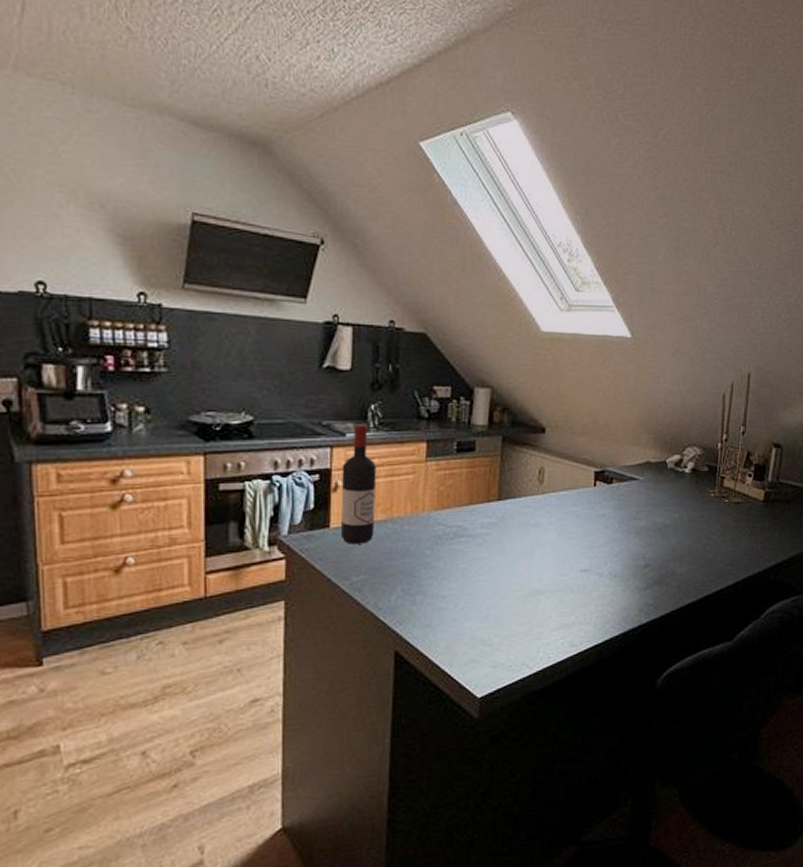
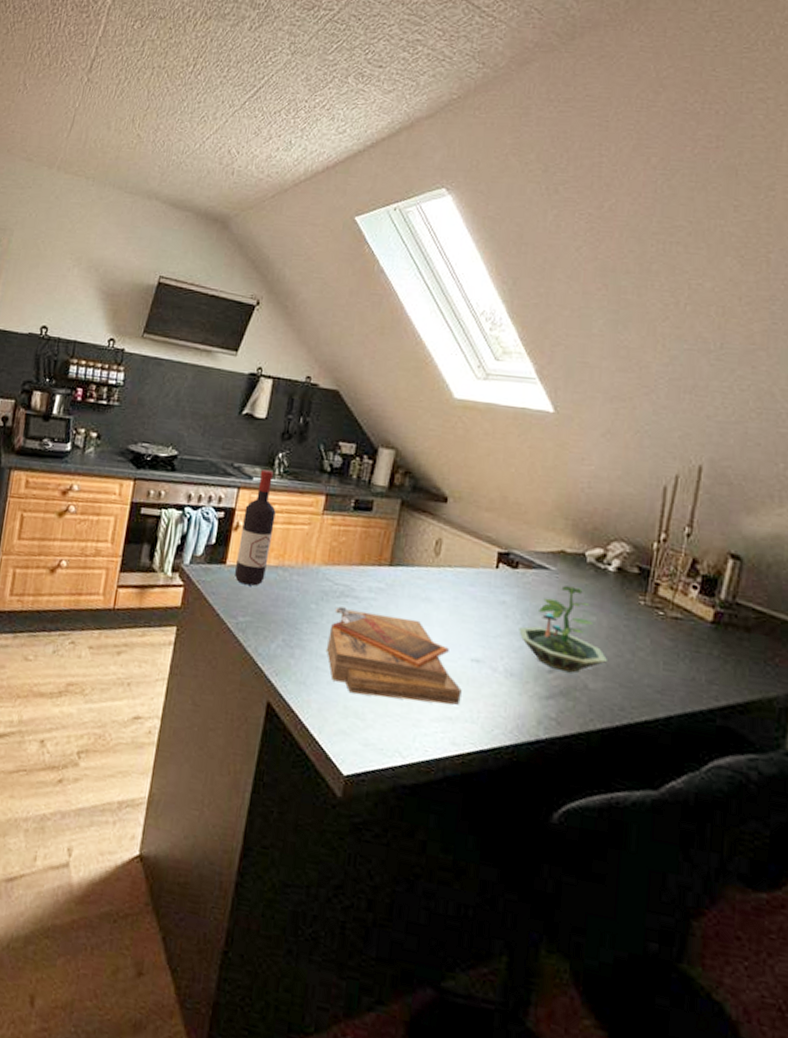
clipboard: none [448,545,575,625] -> present [327,606,462,705]
terrarium: none [618,491,690,565] -> present [519,585,609,674]

